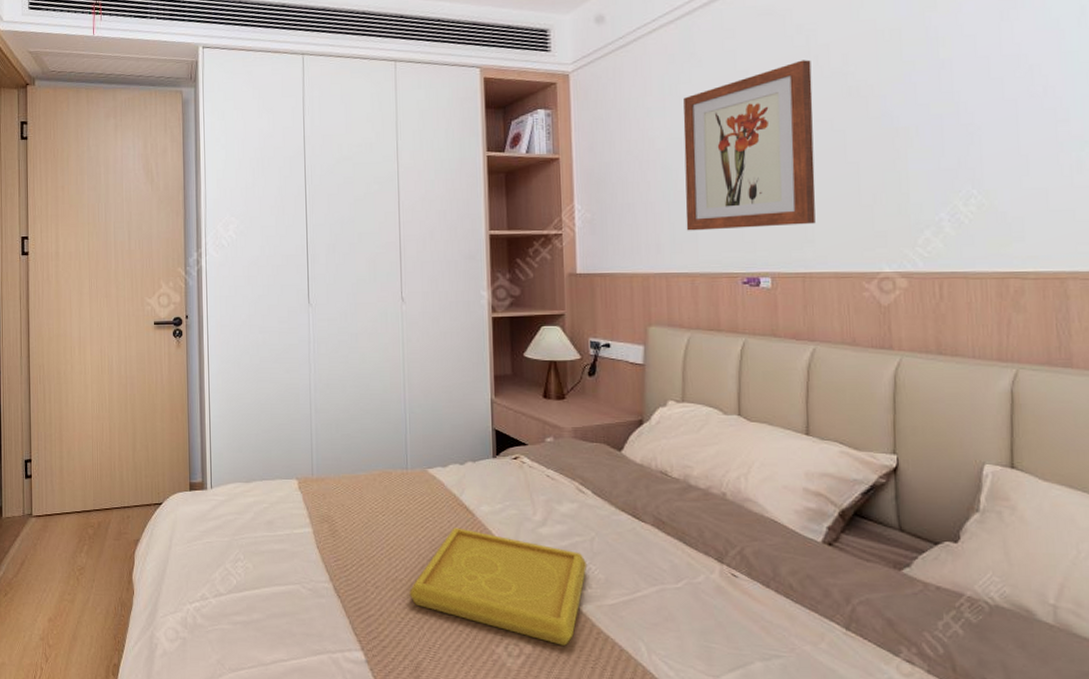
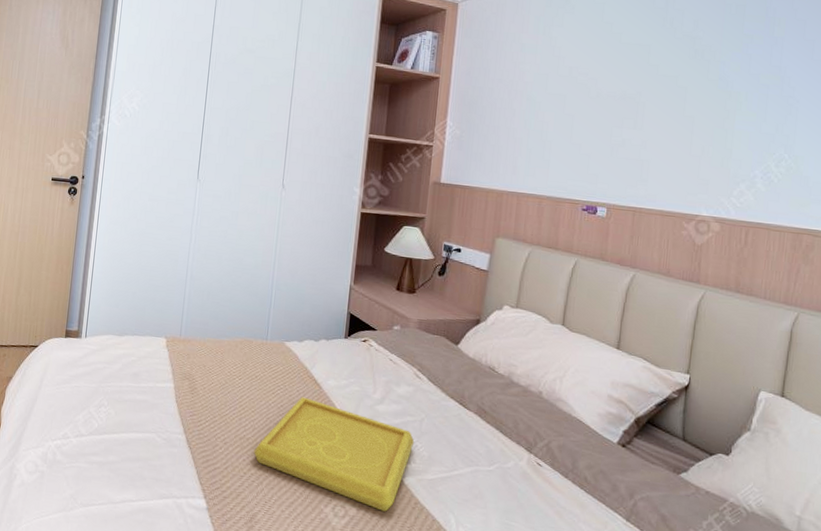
wall art: present [683,60,816,231] -> none [541,20,667,166]

